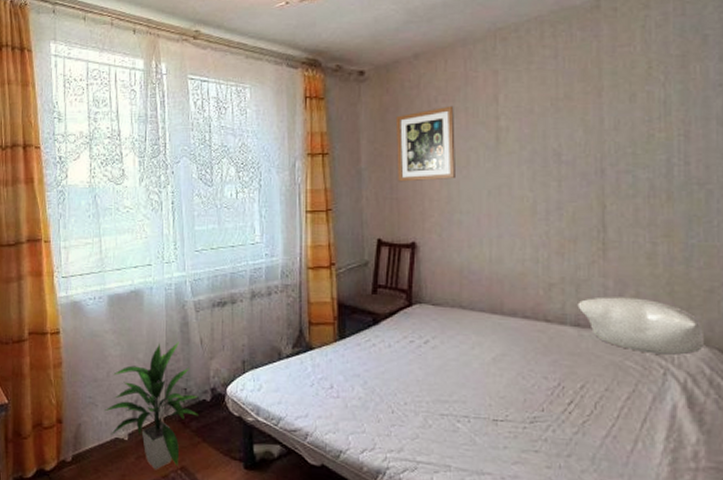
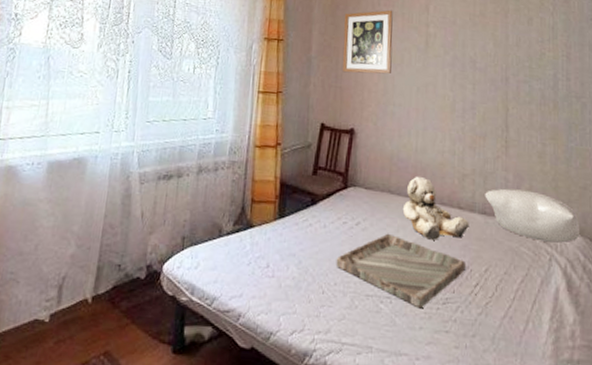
indoor plant: present [105,342,199,470] -> none [26,214,133,356]
tray: none [404,350,556,428] -> present [336,233,465,309]
teddy bear: none [477,288,559,356] -> present [402,176,469,240]

